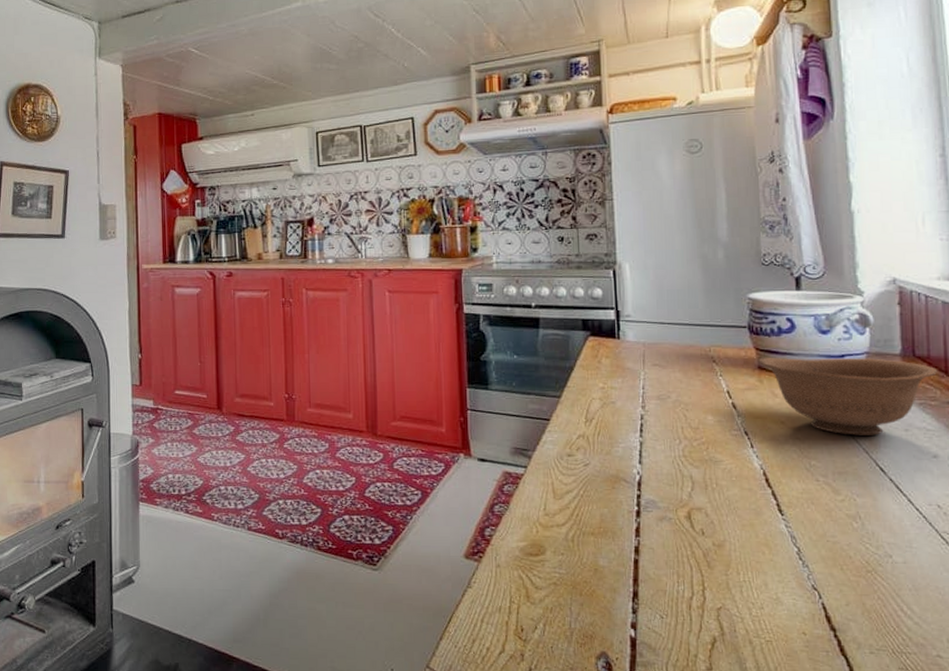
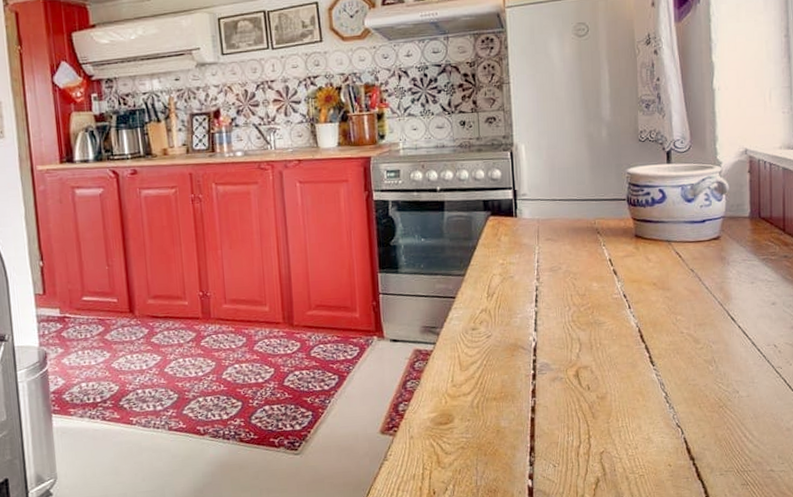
bowl: present [757,357,937,435] -> none [634,221,777,291]

